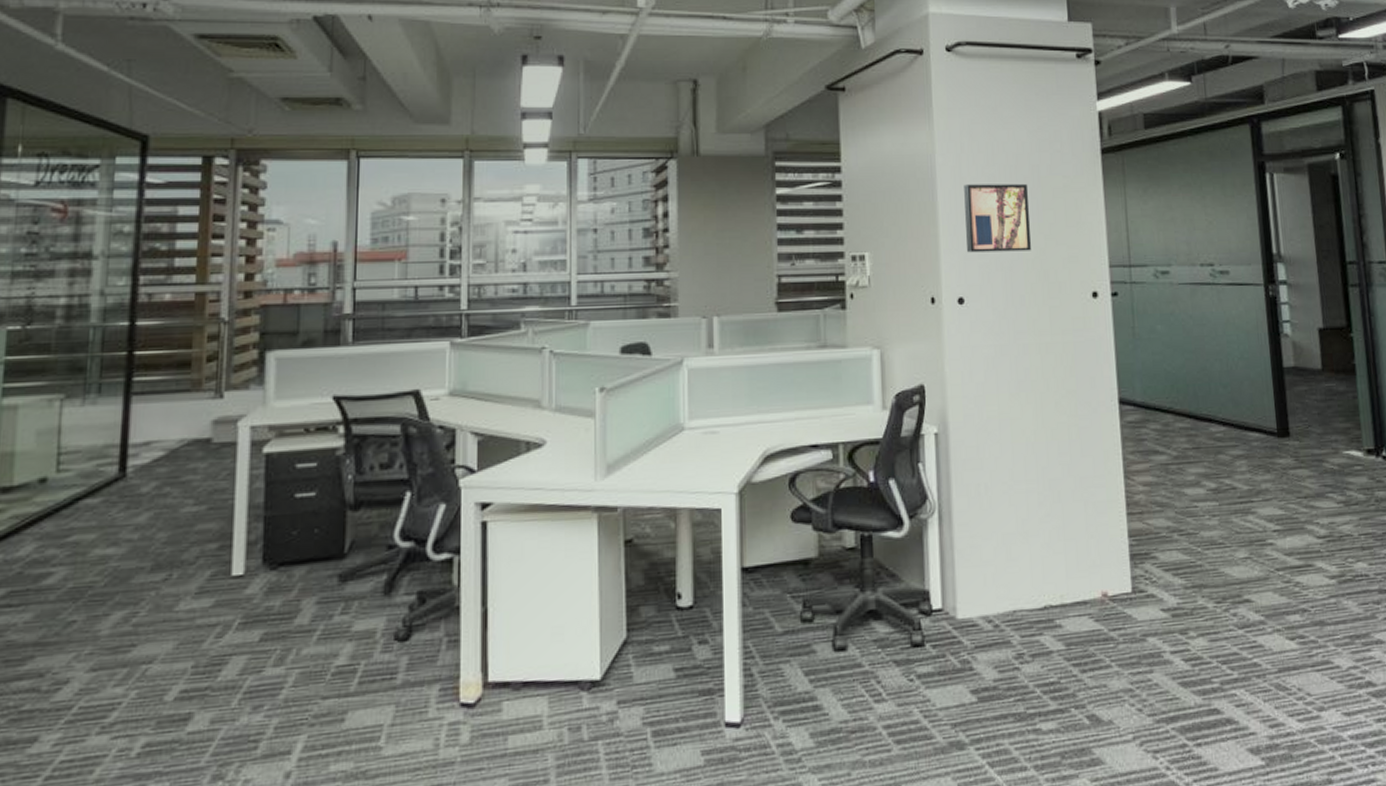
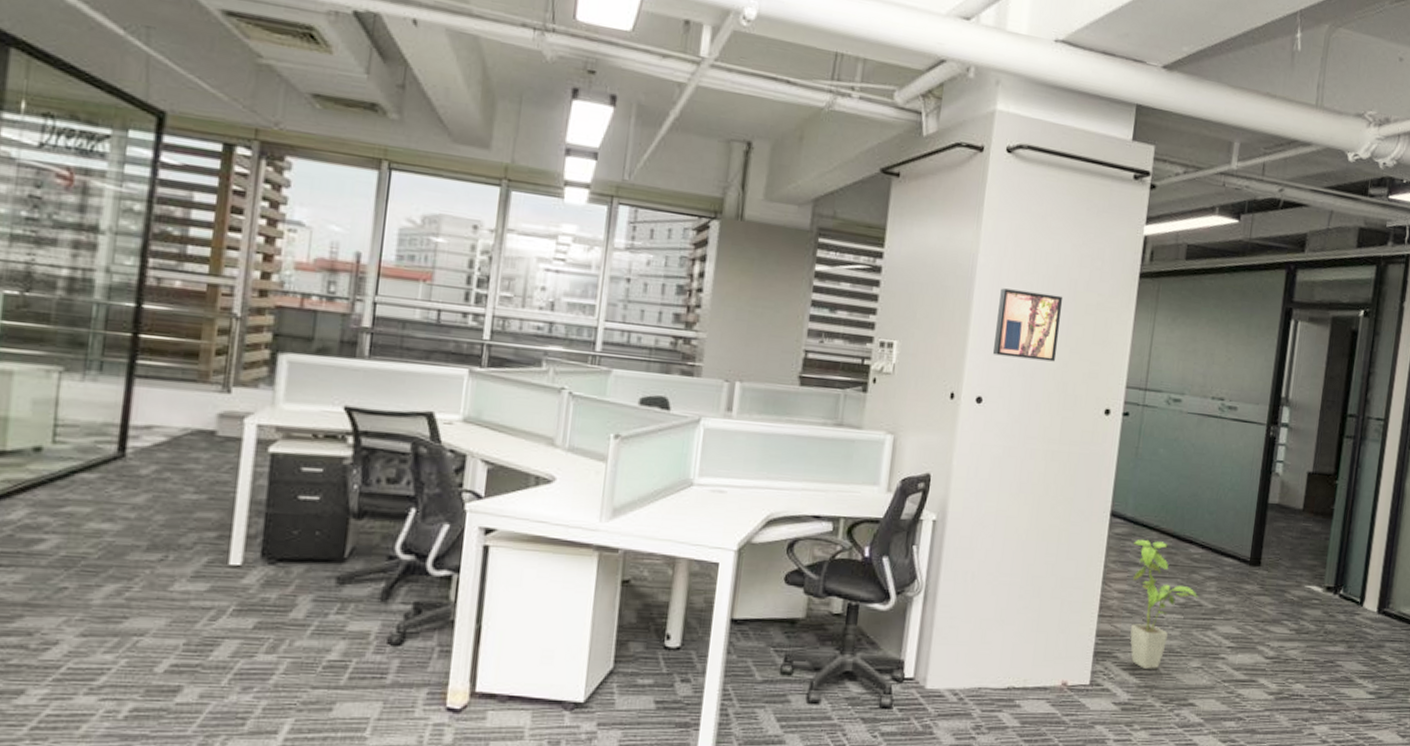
house plant: none [1149,424,1230,567] -> present [1130,540,1198,669]

